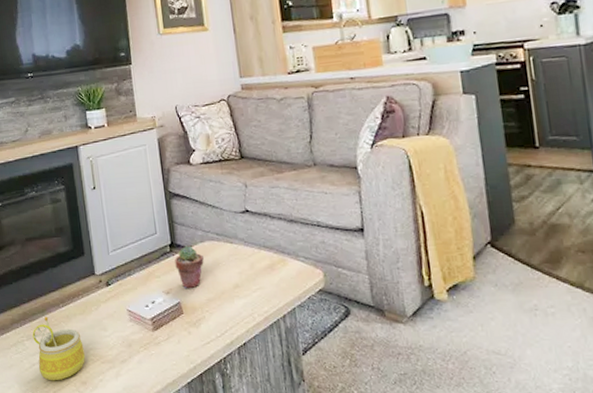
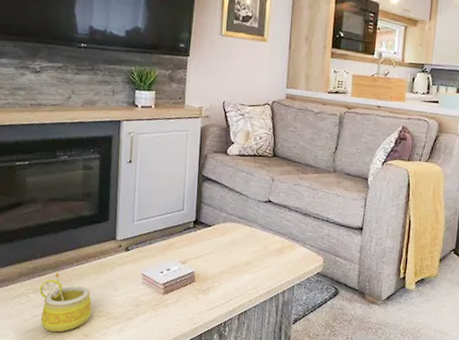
potted succulent: present [175,246,204,289] -> none [195,224,223,262]

